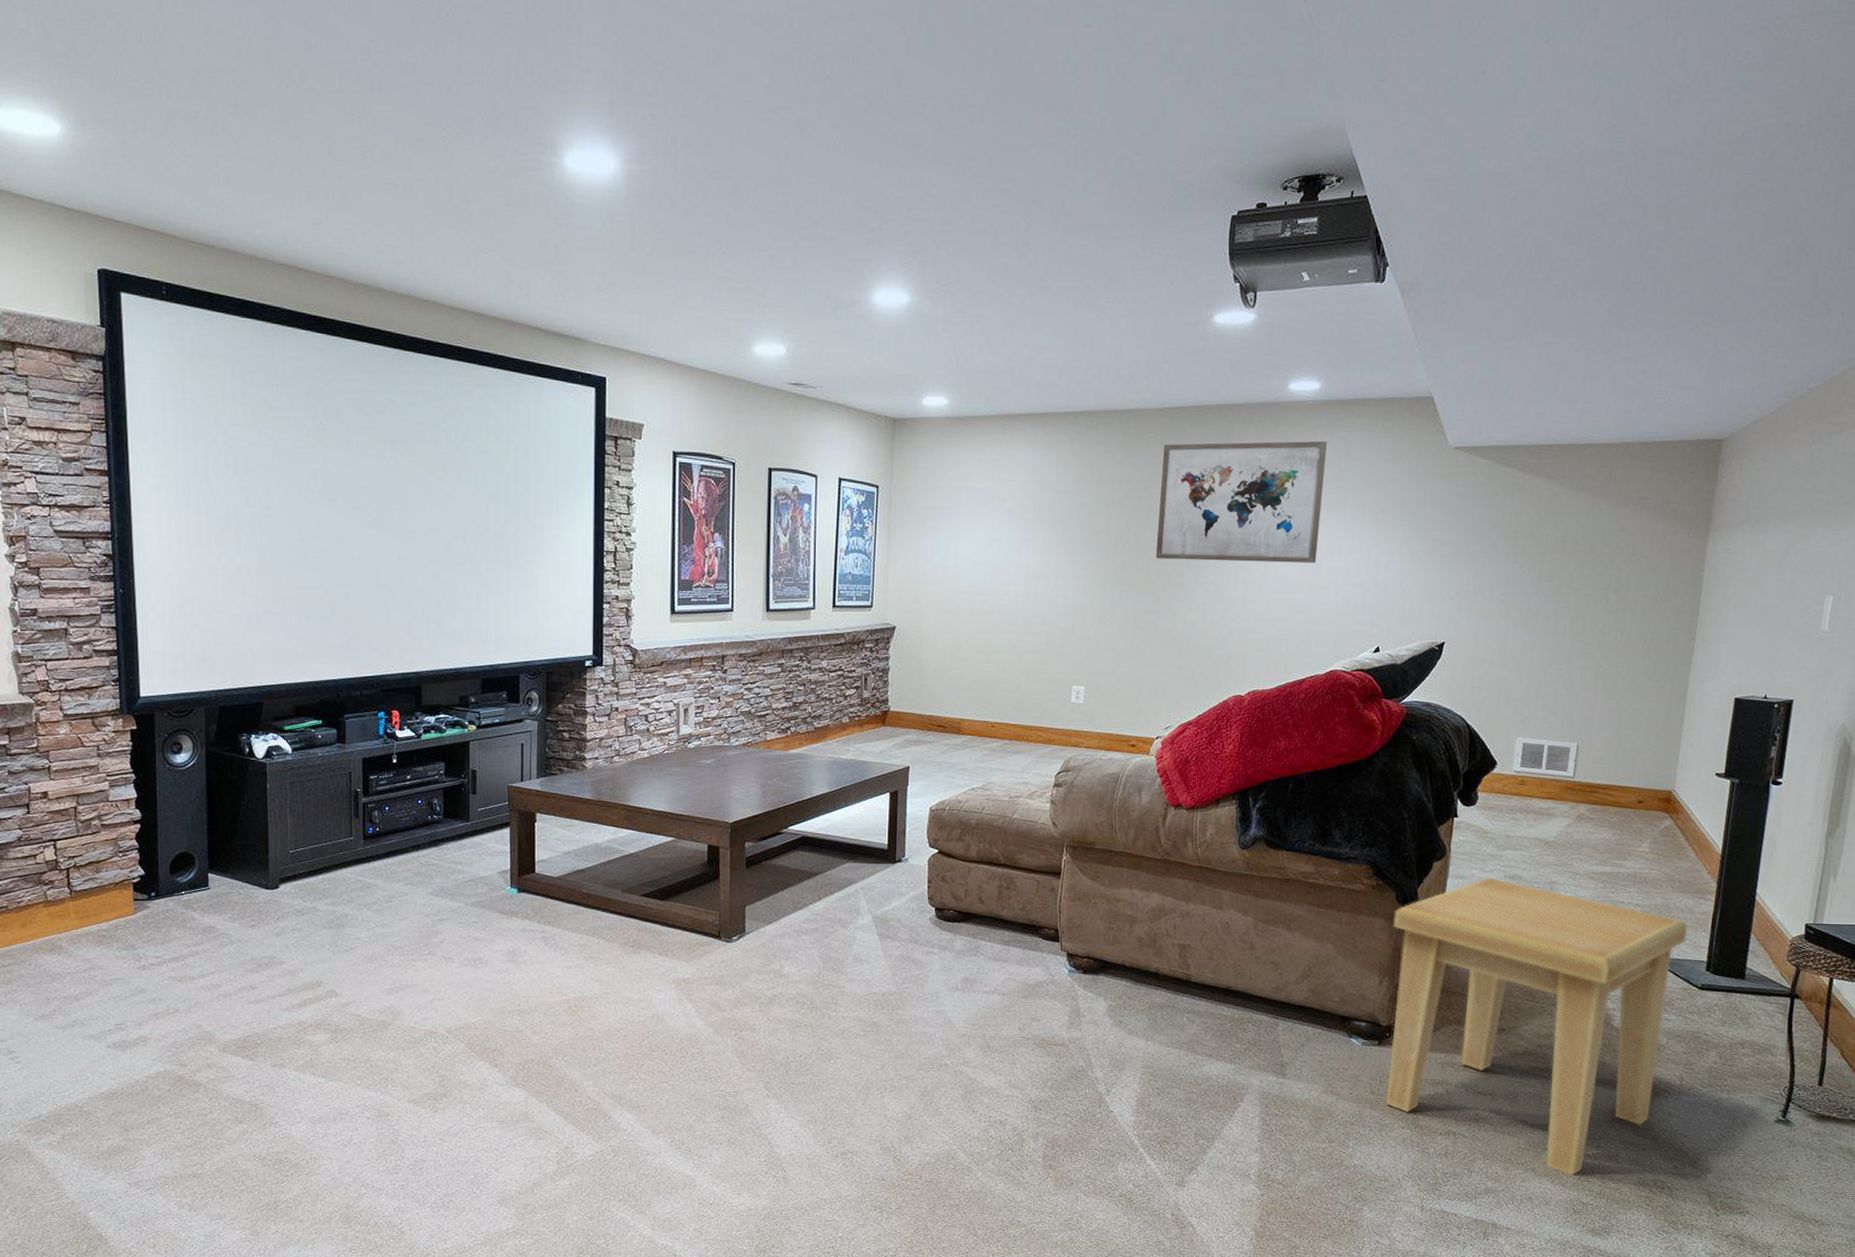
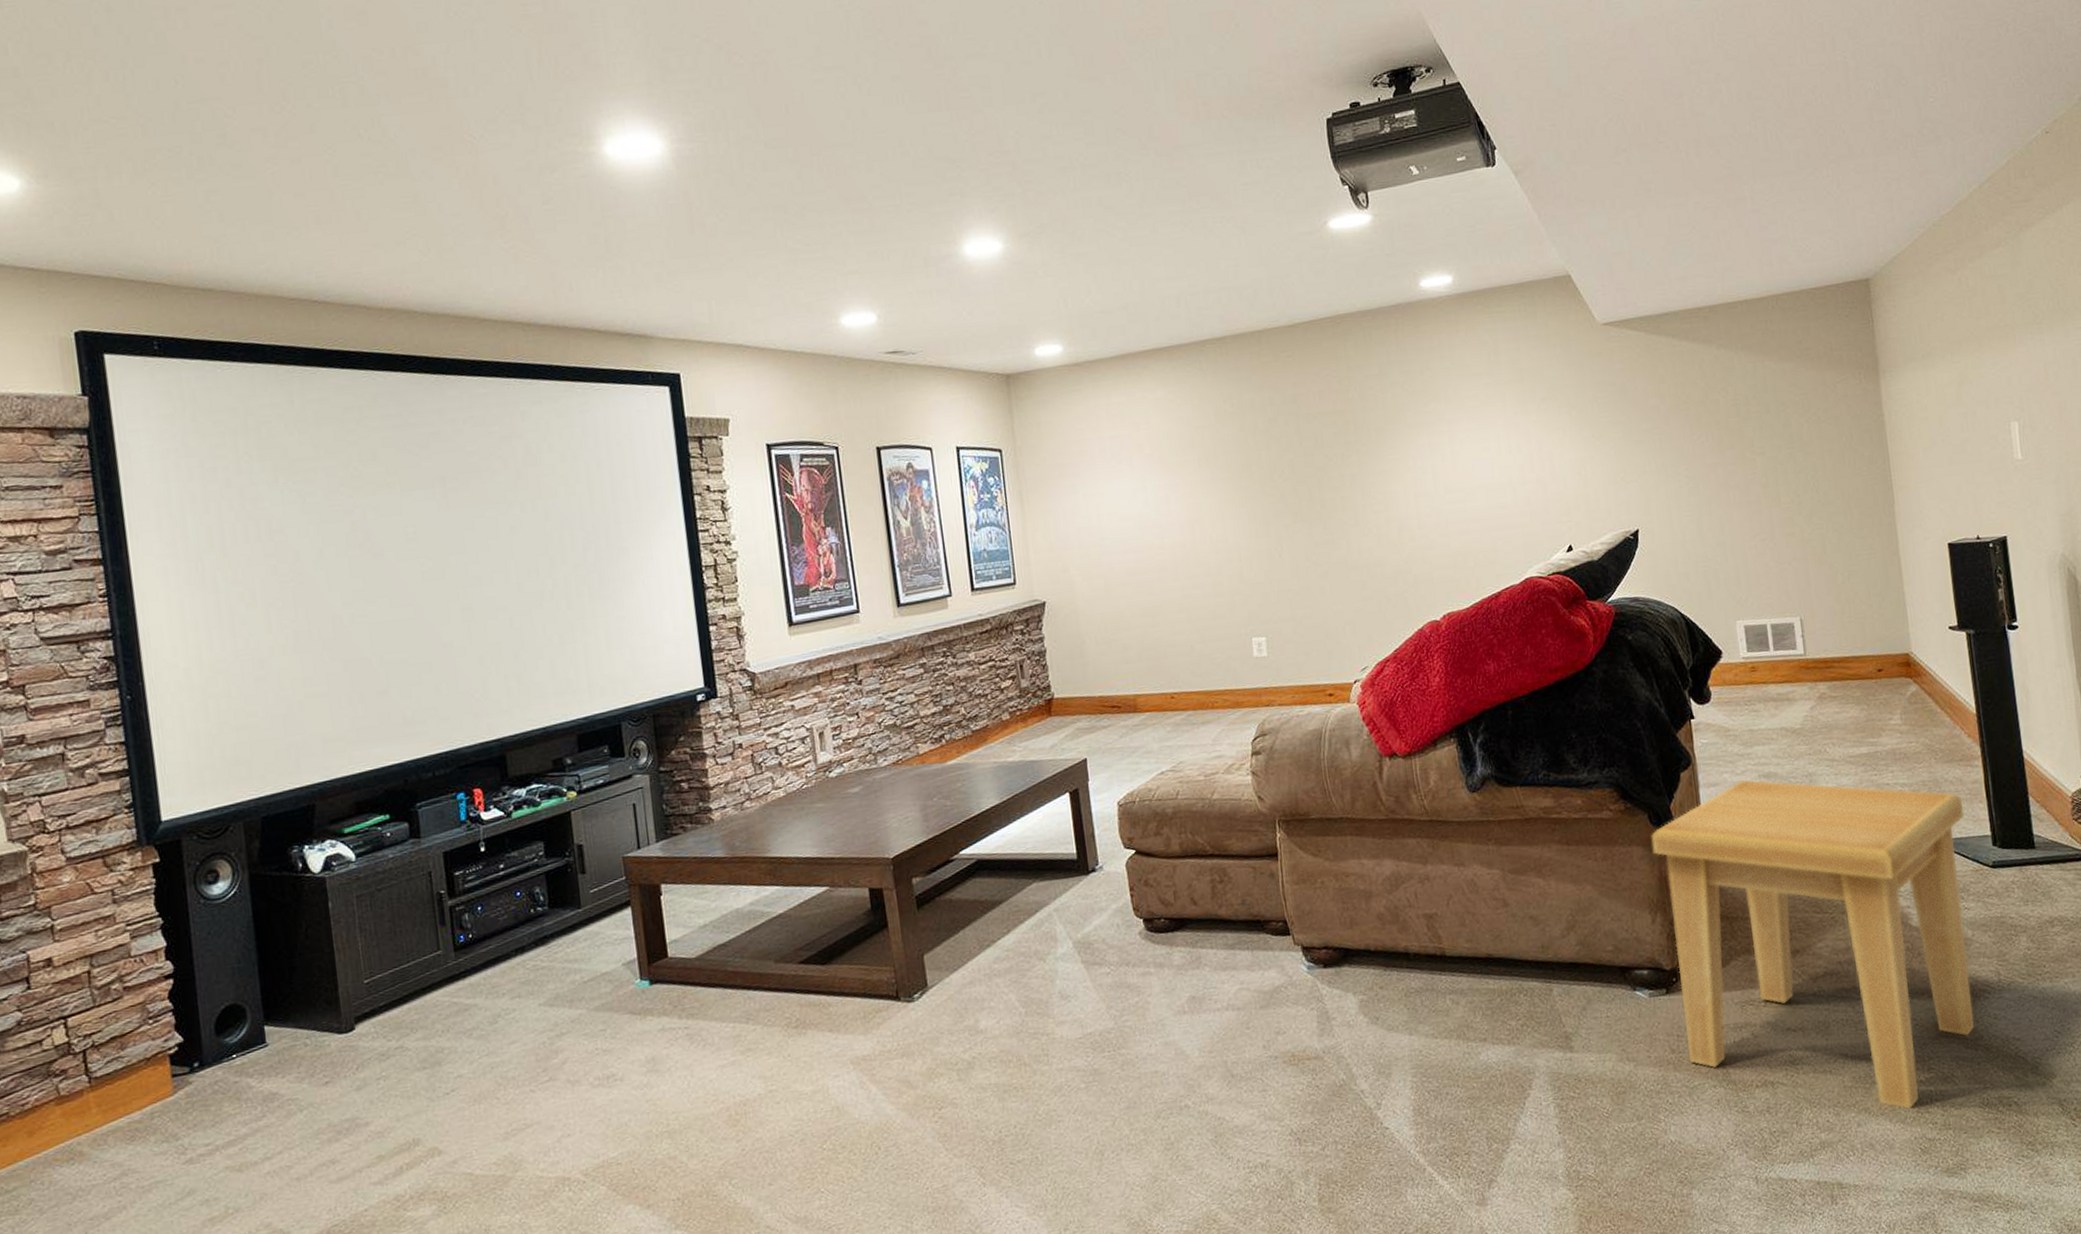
wall art: present [1155,441,1327,564] -> none [1302,335,1487,486]

